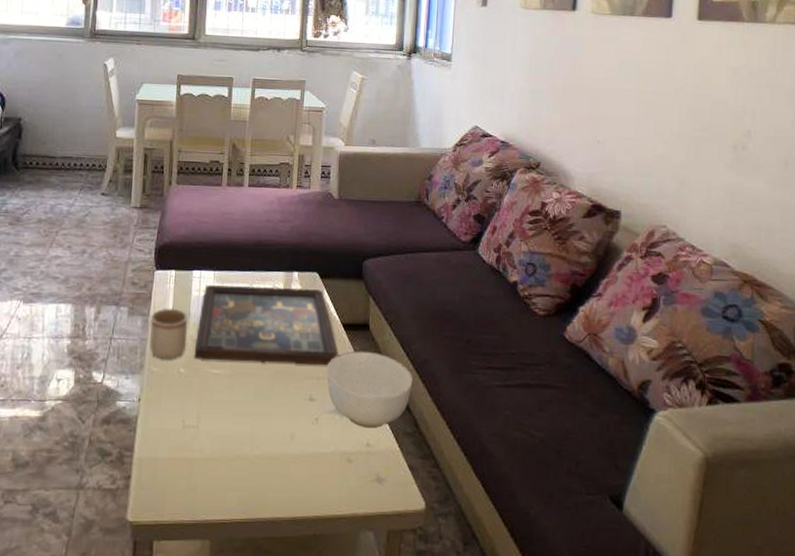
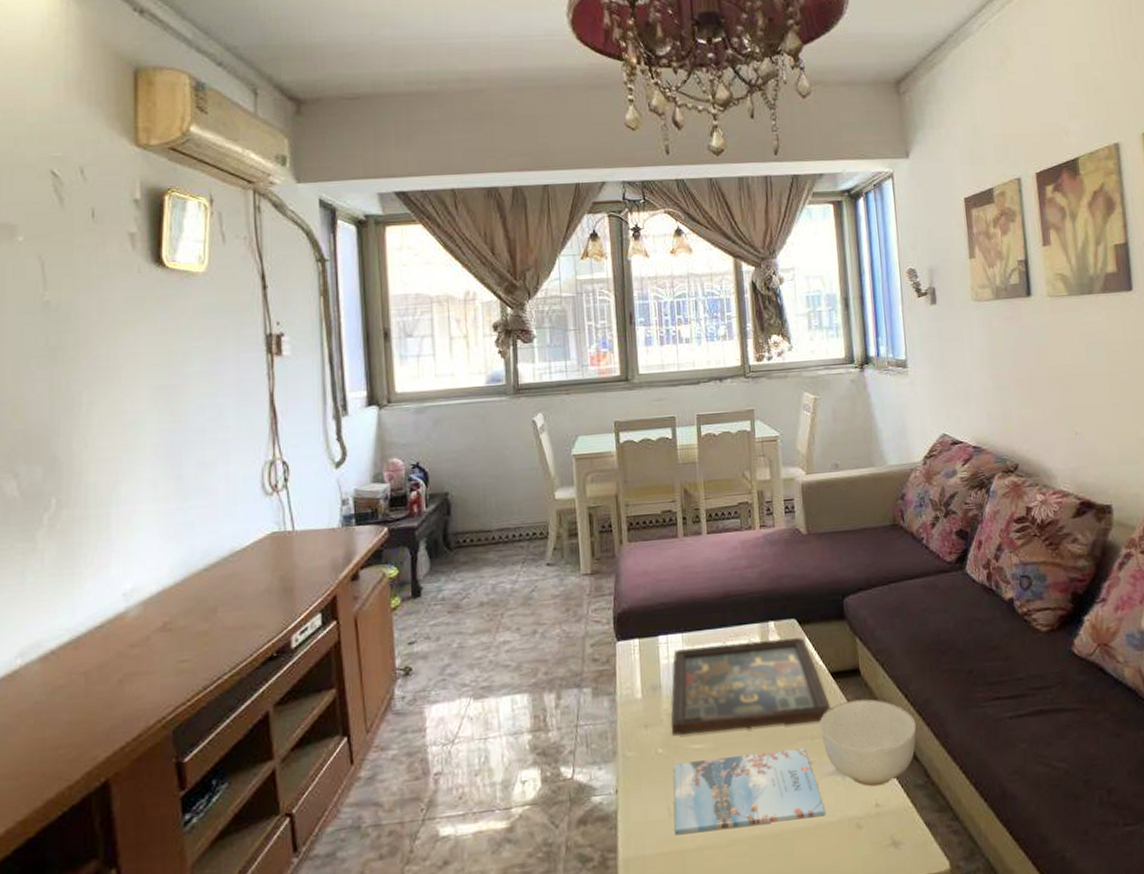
mug: present [149,307,188,360] -> none [616,680,662,742]
magazine: none [186,383,322,447] -> present [673,747,826,834]

